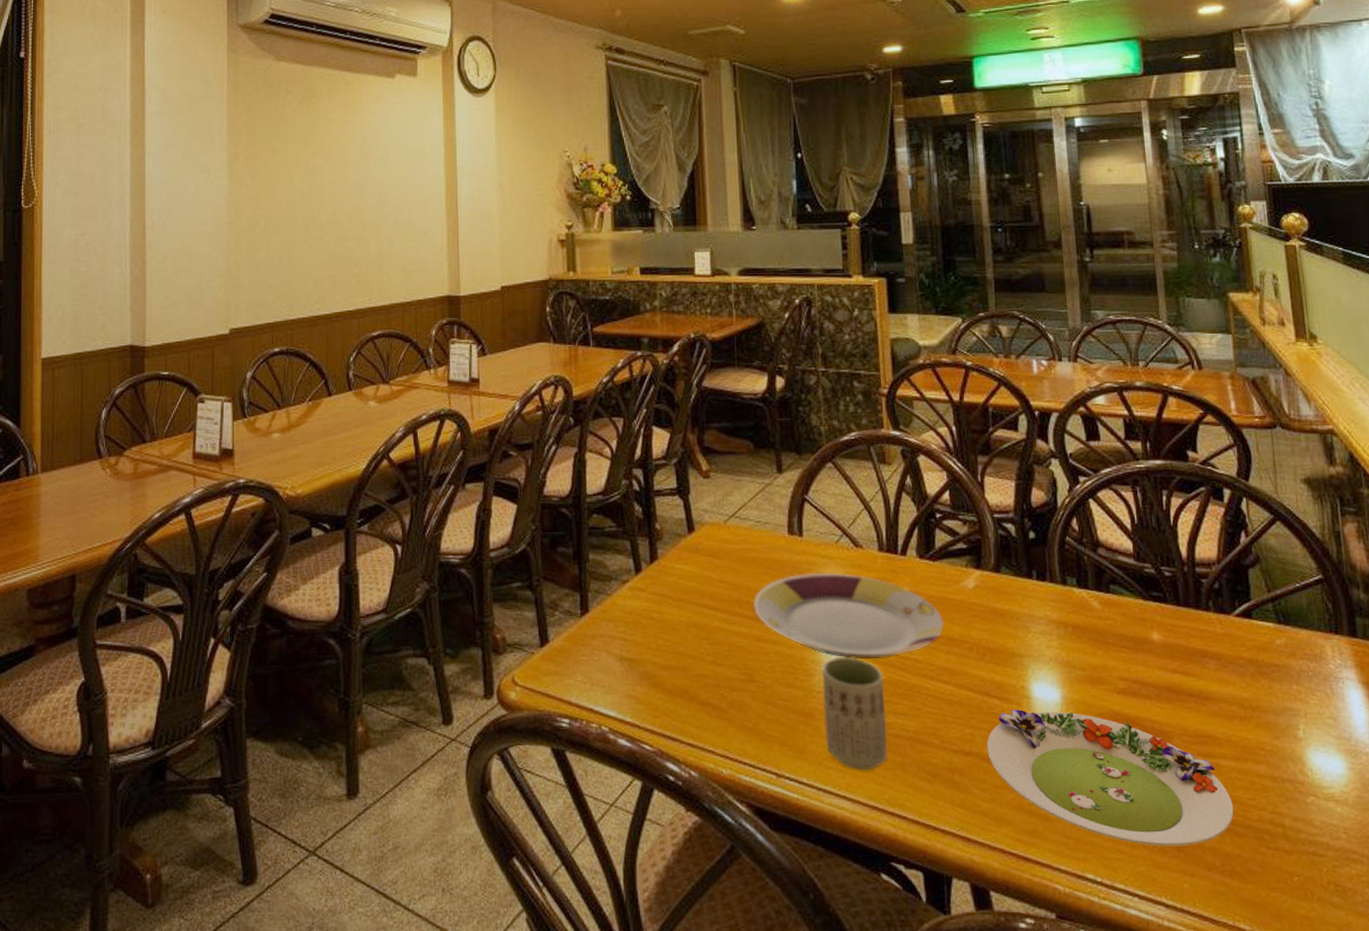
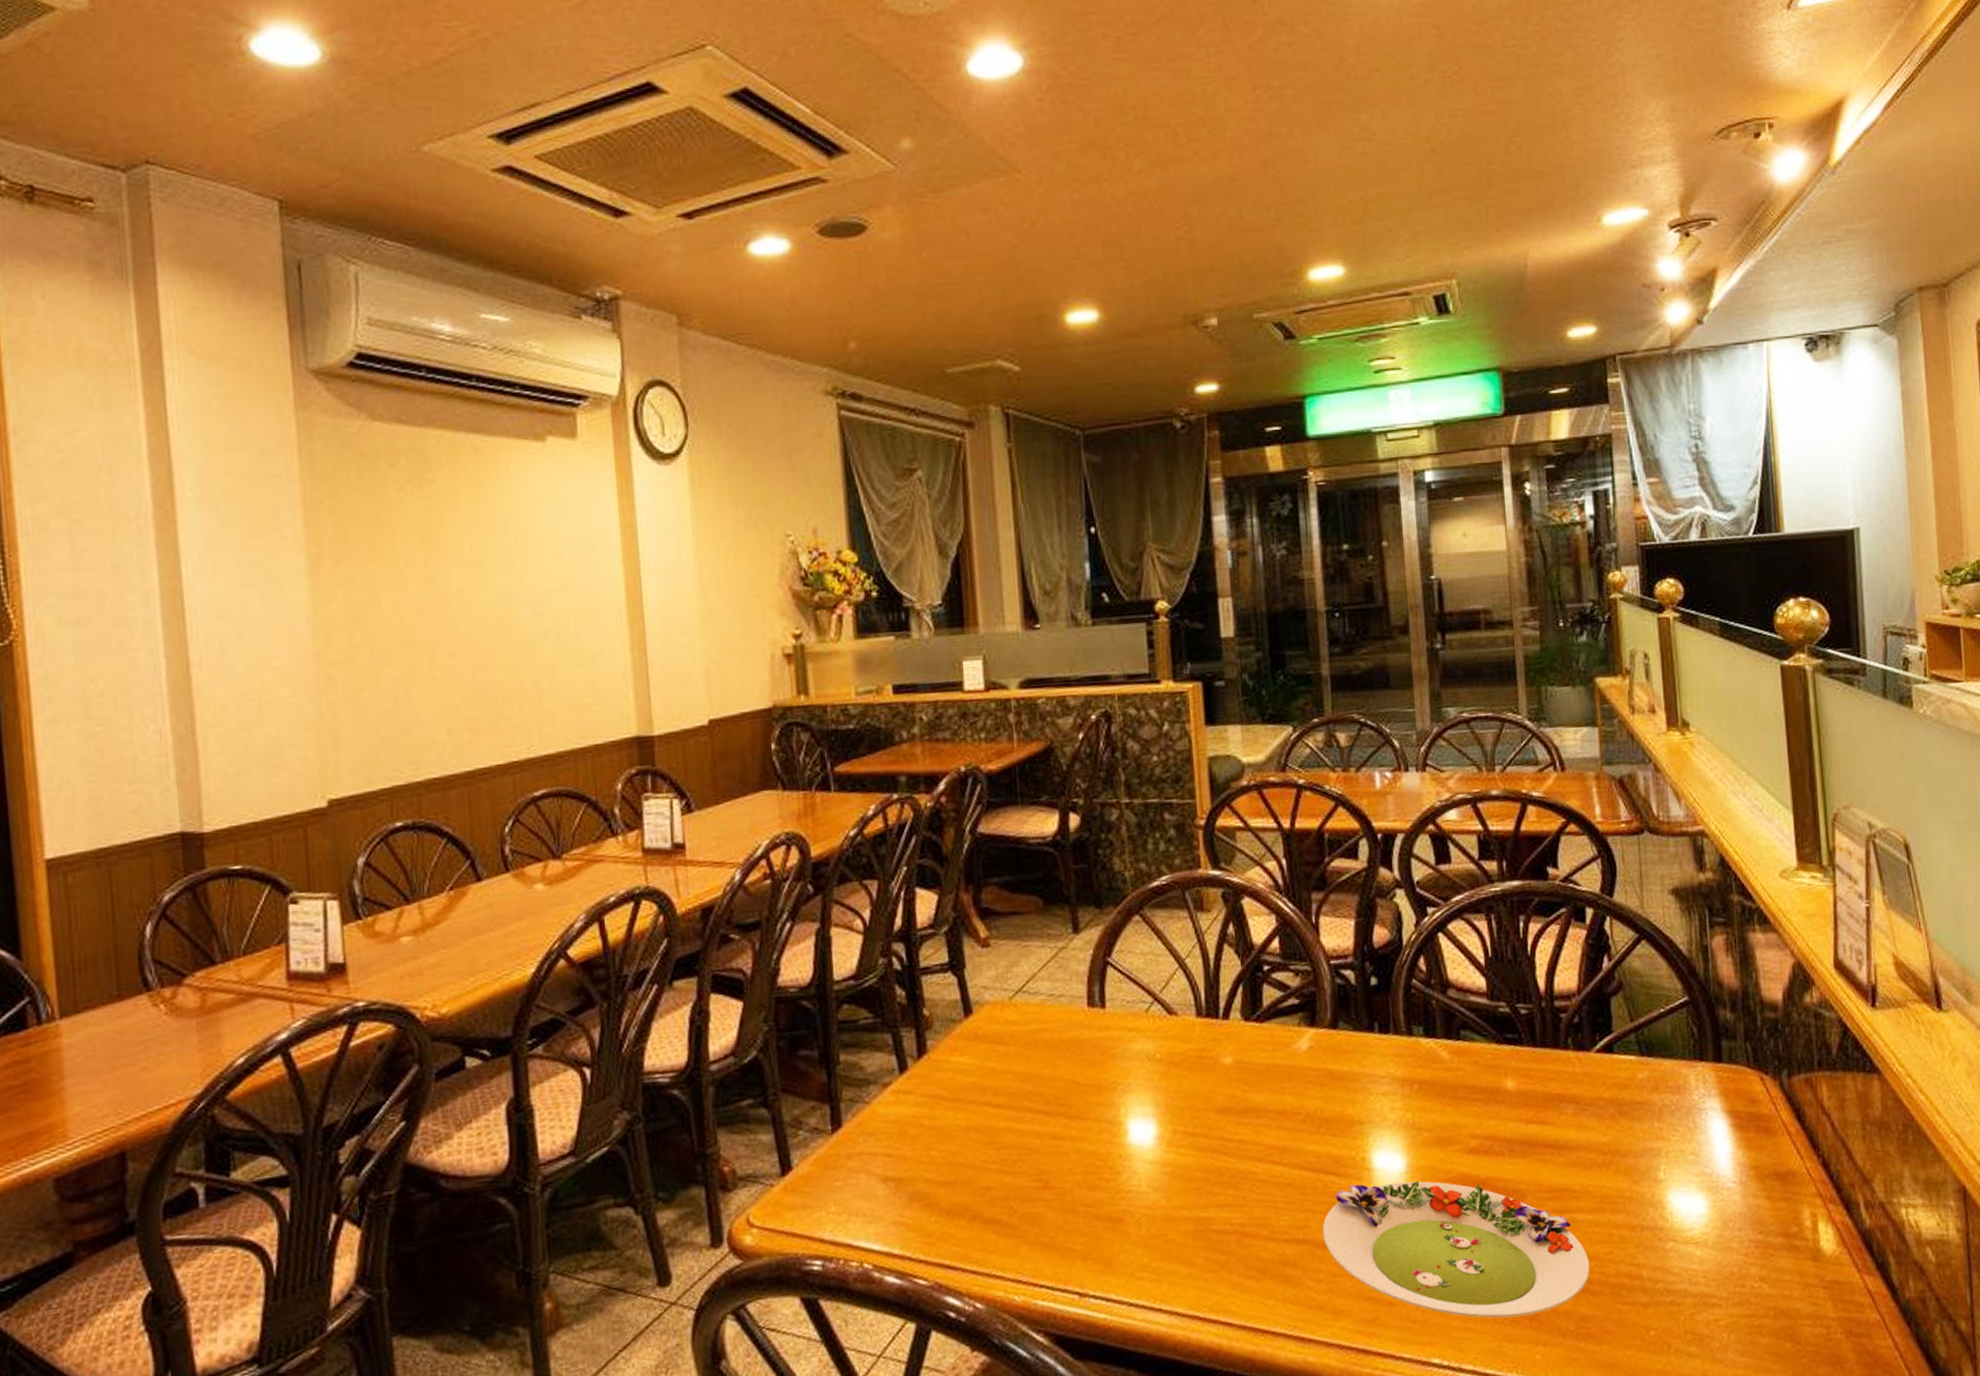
plate: present [753,572,944,660] -> none [1047,1048,1274,1148]
cup: present [822,656,887,771] -> none [1131,1146,1209,1277]

